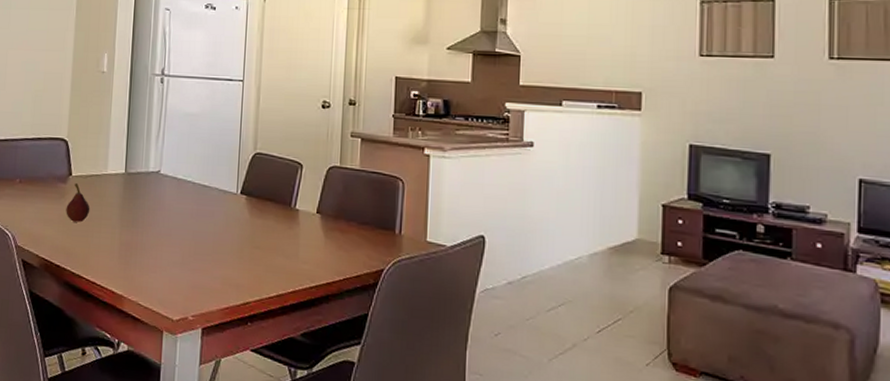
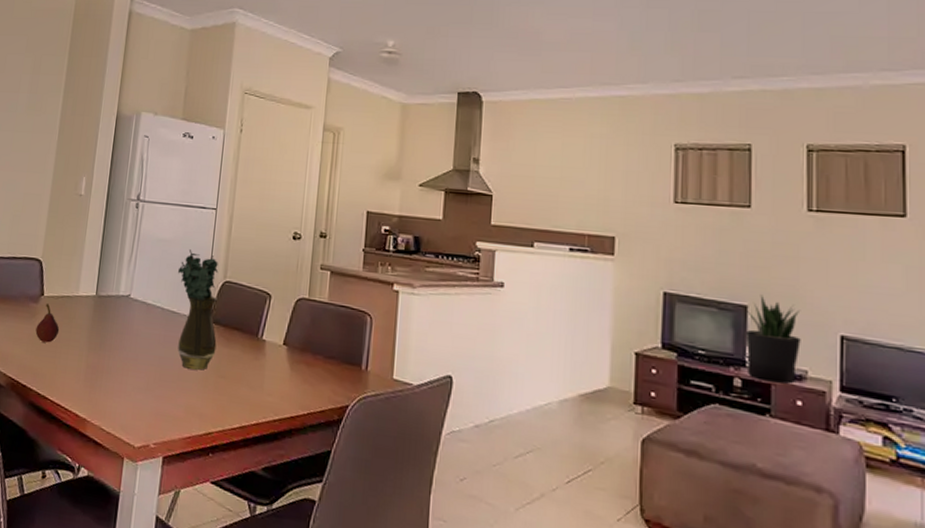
vase: none [206,122,250,242] -> present [177,249,219,370]
planter: none [768,143,822,228] -> present [745,294,801,384]

